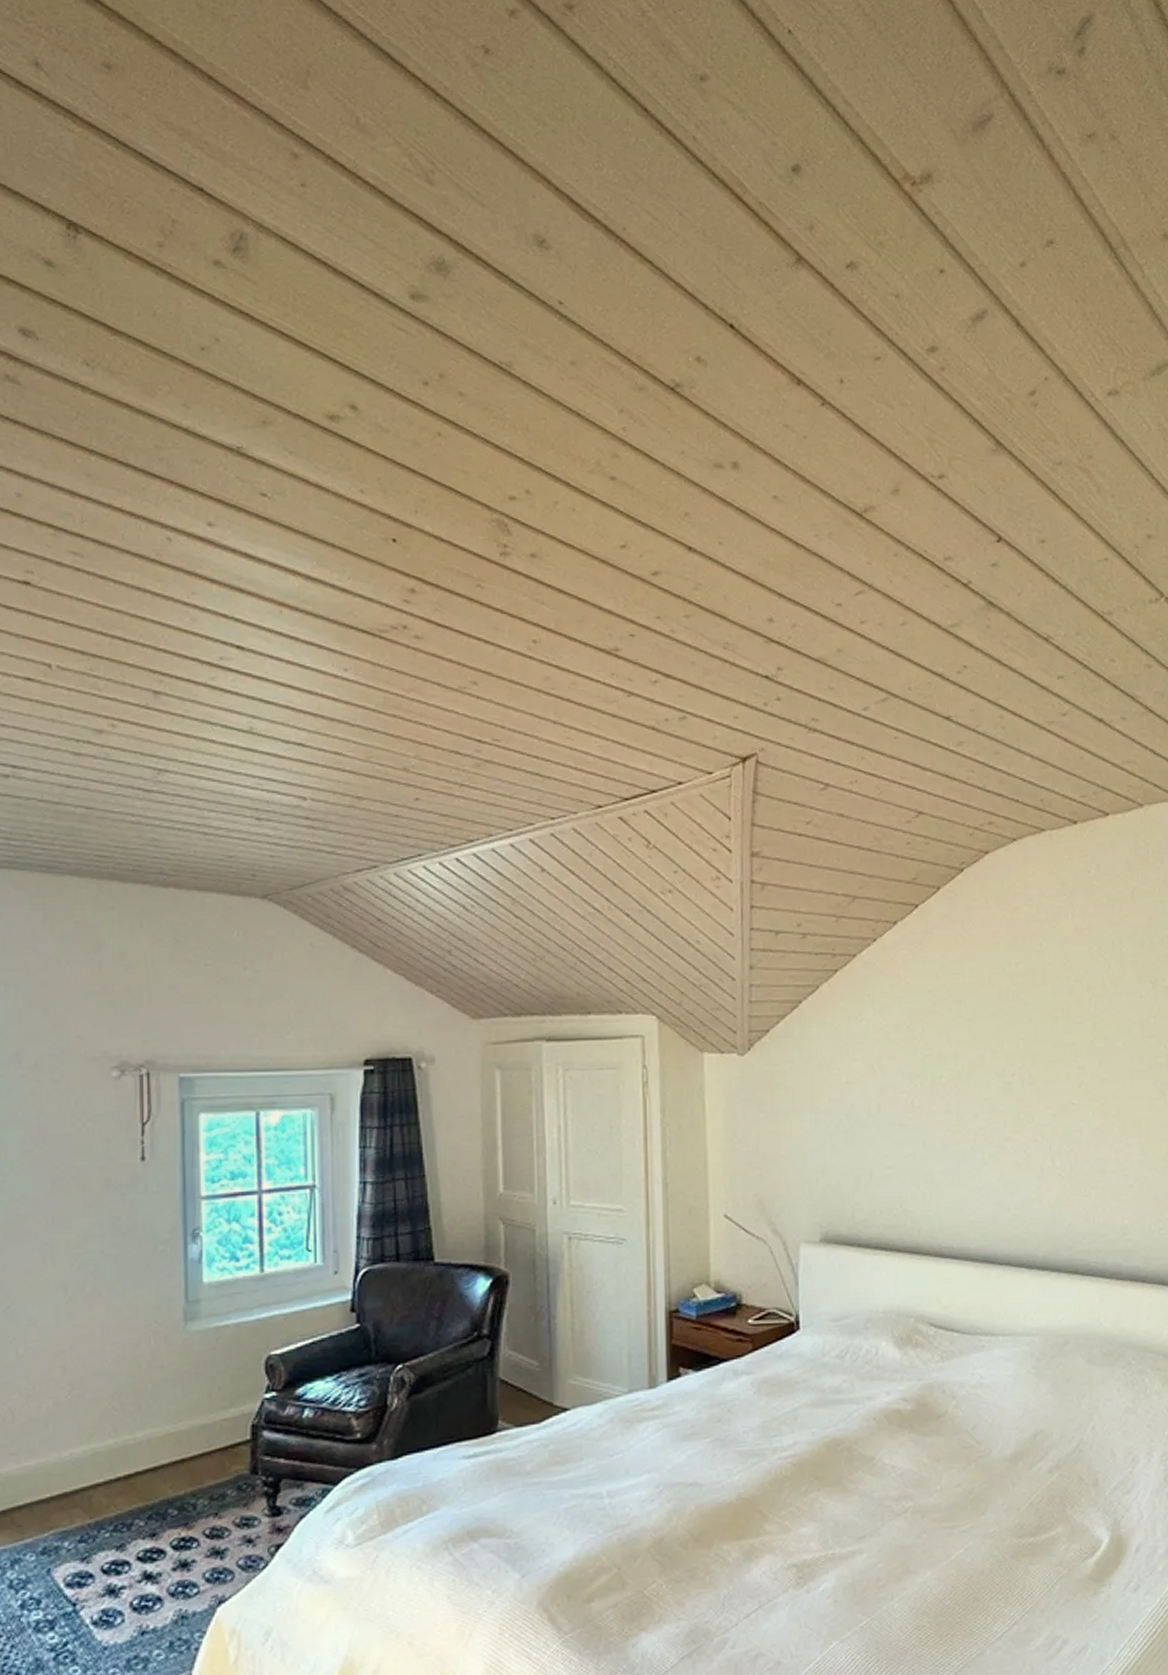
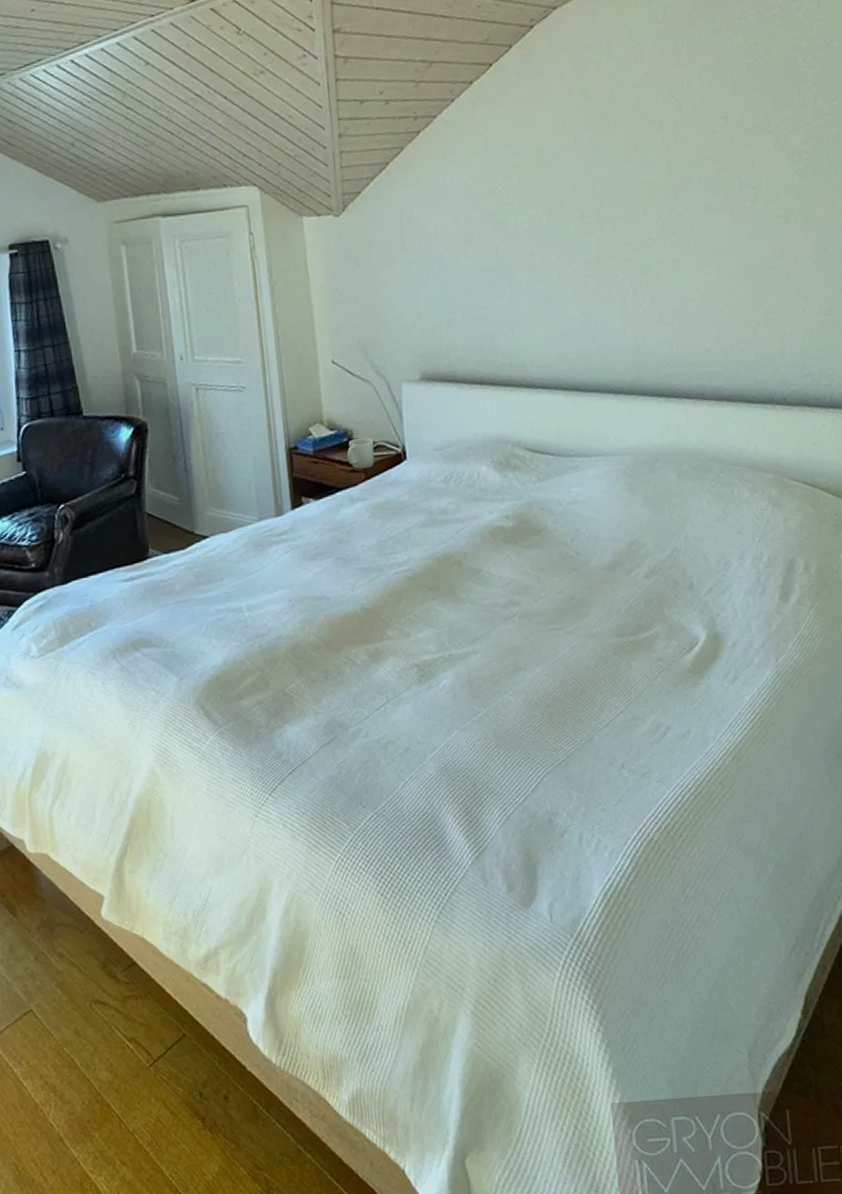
mug: none [734,1304,765,1339] -> present [347,438,375,469]

